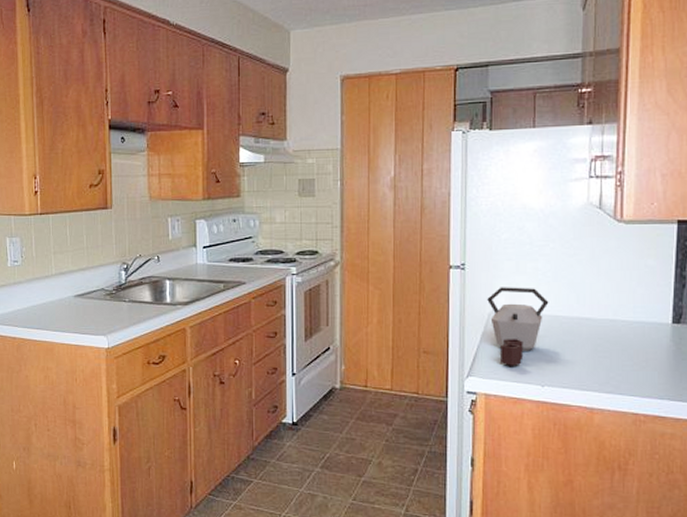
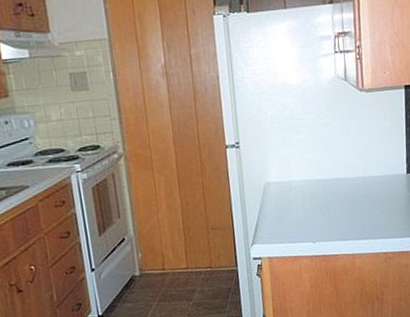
kettle: present [487,287,549,366] -> none [261,157,313,230]

